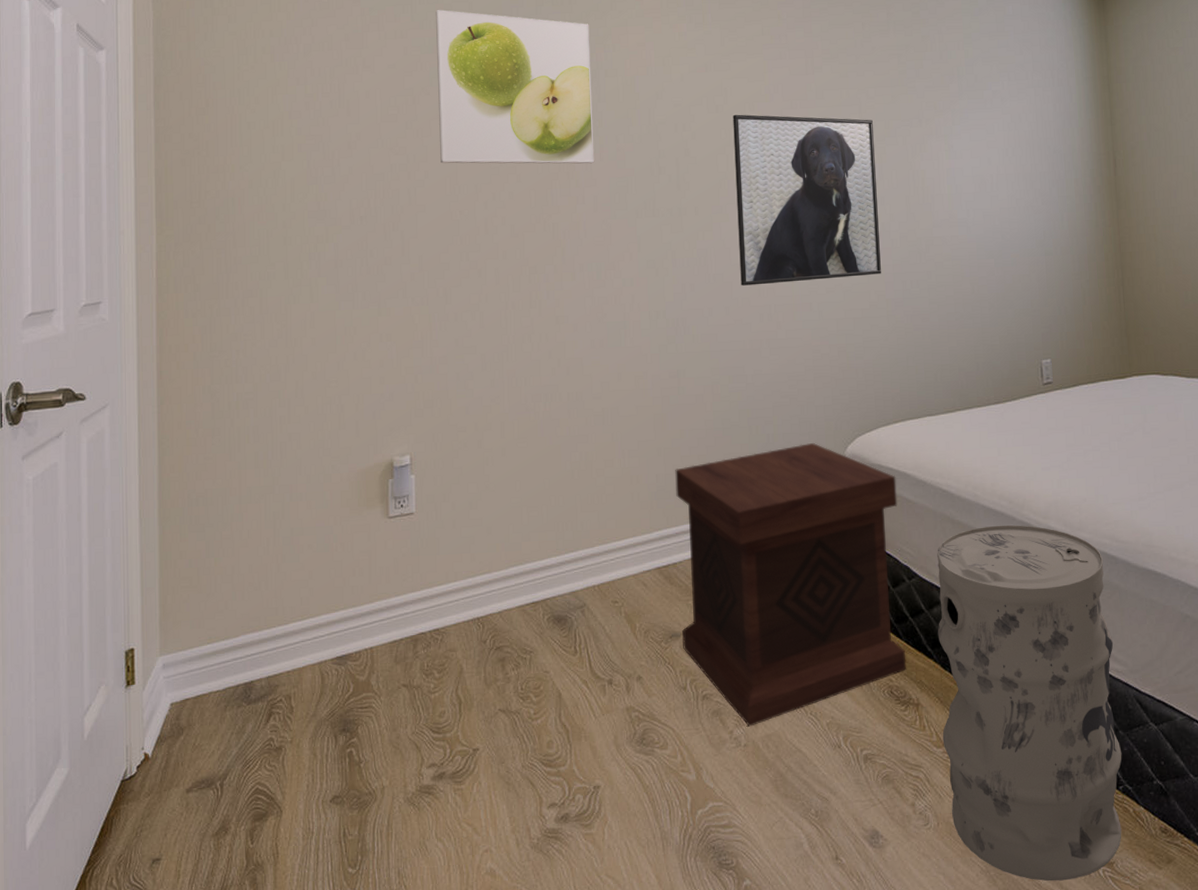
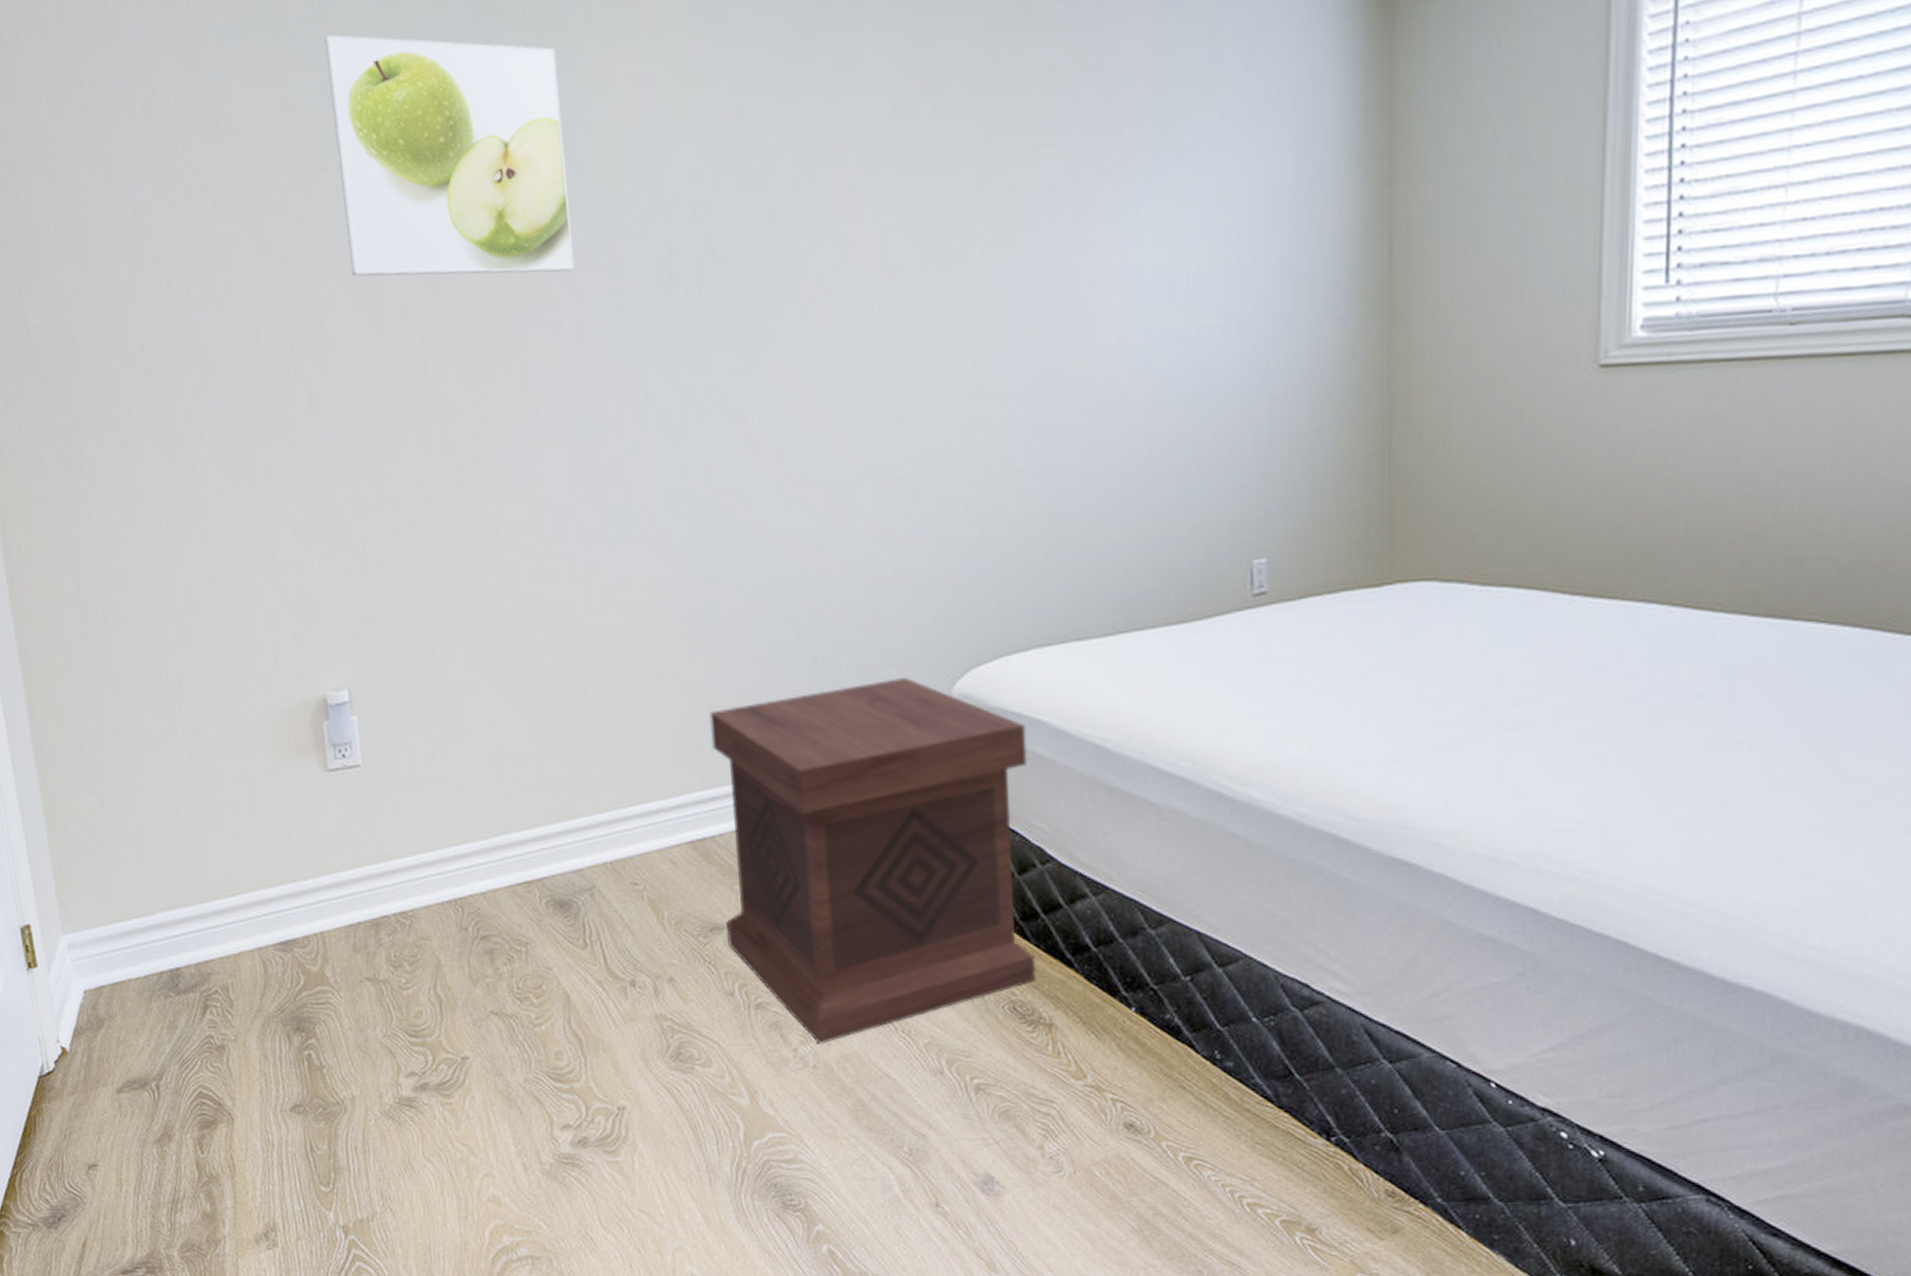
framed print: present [732,114,881,286] -> none [780,187,1009,452]
trash can: present [937,524,1122,882] -> none [1080,793,1338,1247]

